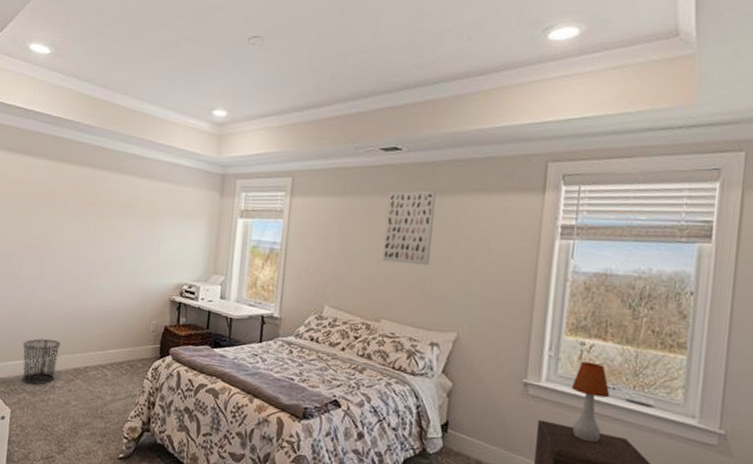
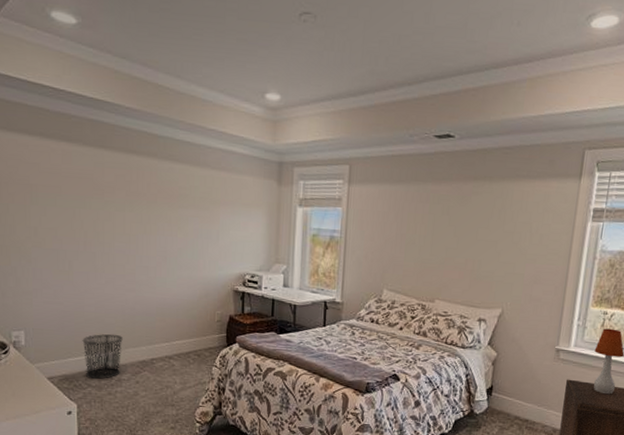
wall art: present [382,190,436,266] -> none [436,177,485,249]

